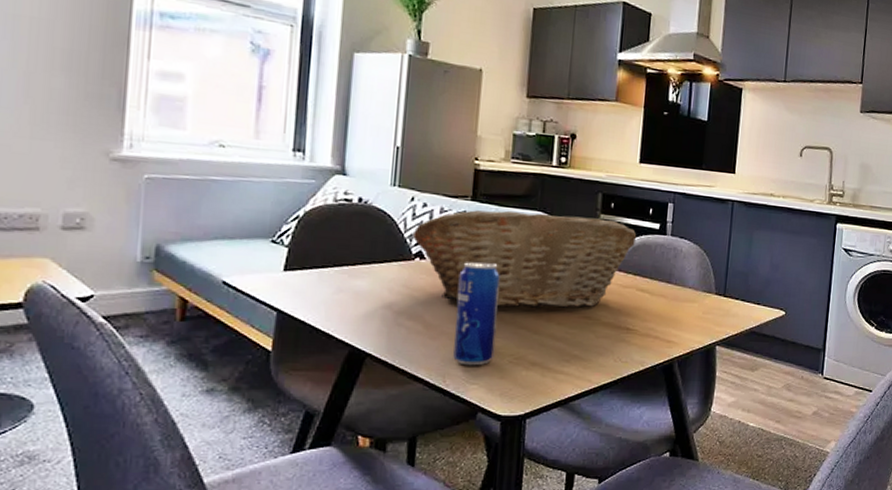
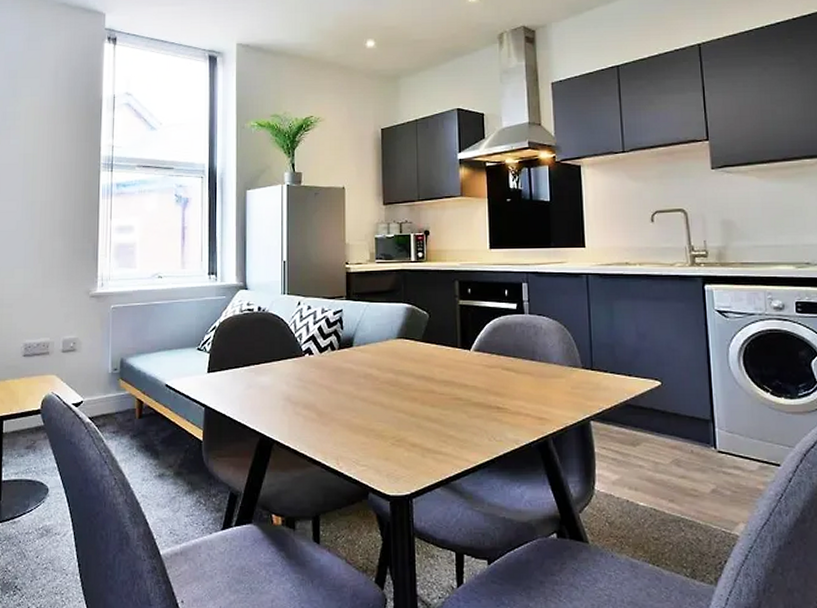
fruit basket: present [412,210,637,309] -> none [301,304,496,393]
beverage can: present [453,262,500,366] -> none [342,354,378,449]

